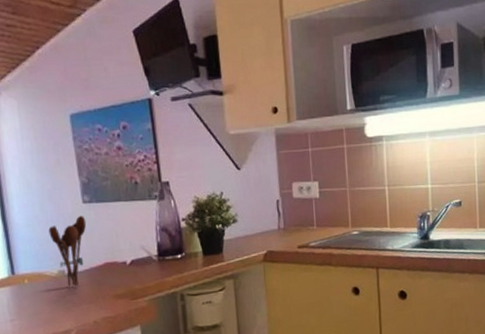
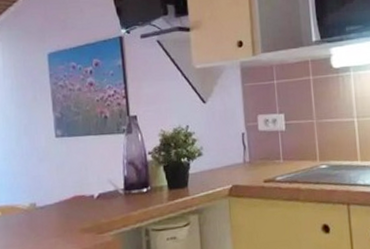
utensil holder: present [48,215,87,287] -> none [23,149,58,220]

